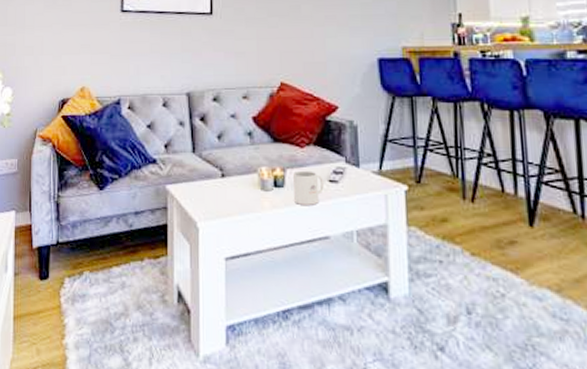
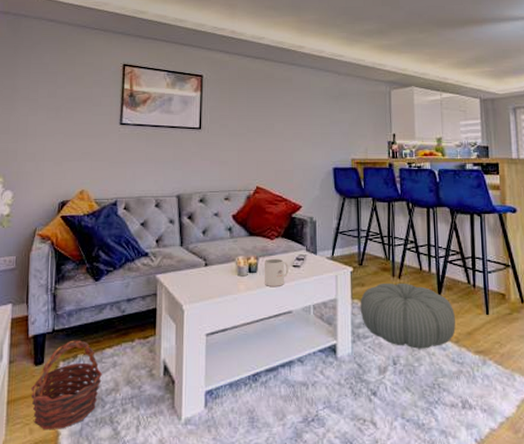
basket: none [36,254,111,353] -> present [31,340,103,430]
pouf: none [418,207,556,297] -> present [360,282,456,349]

